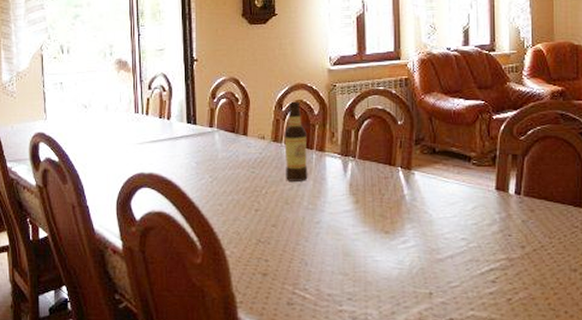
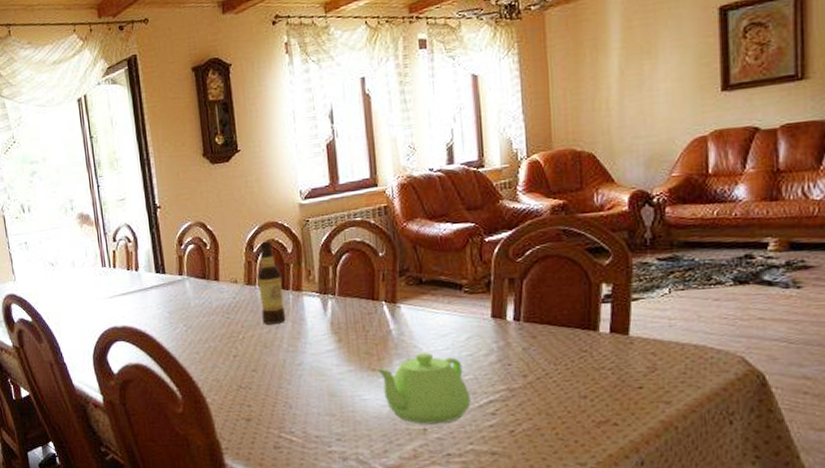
teapot: none [388,219,474,289] -> present [375,353,471,424]

